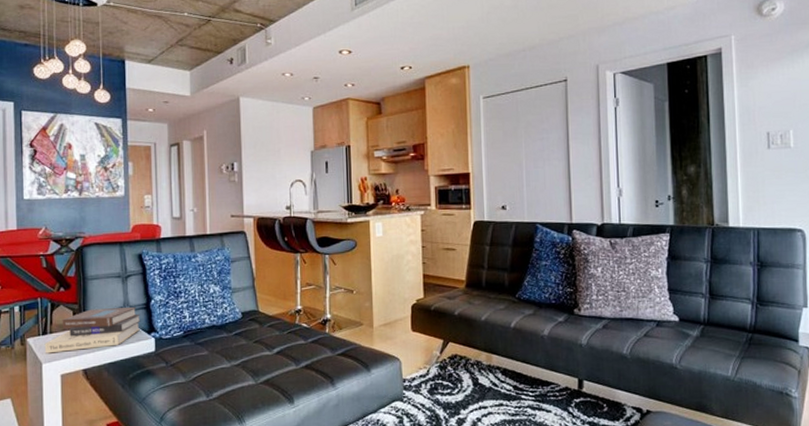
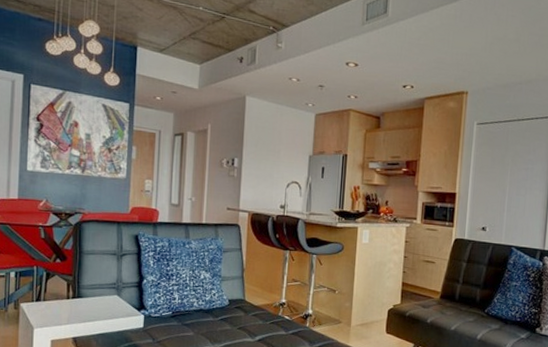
books: present [44,307,141,354] -> none [37,282,132,320]

